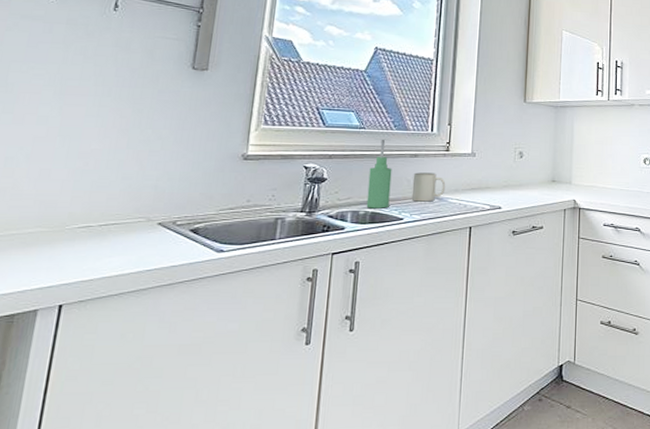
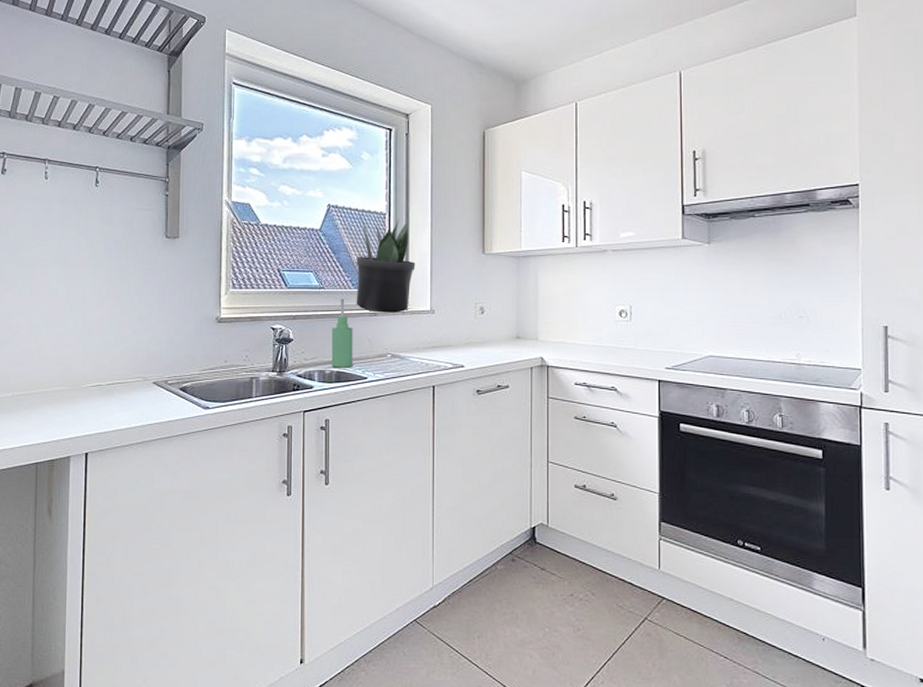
planter: none [397,58,460,155] -> present [356,213,416,313]
mug: present [411,172,446,202] -> none [374,331,407,361]

